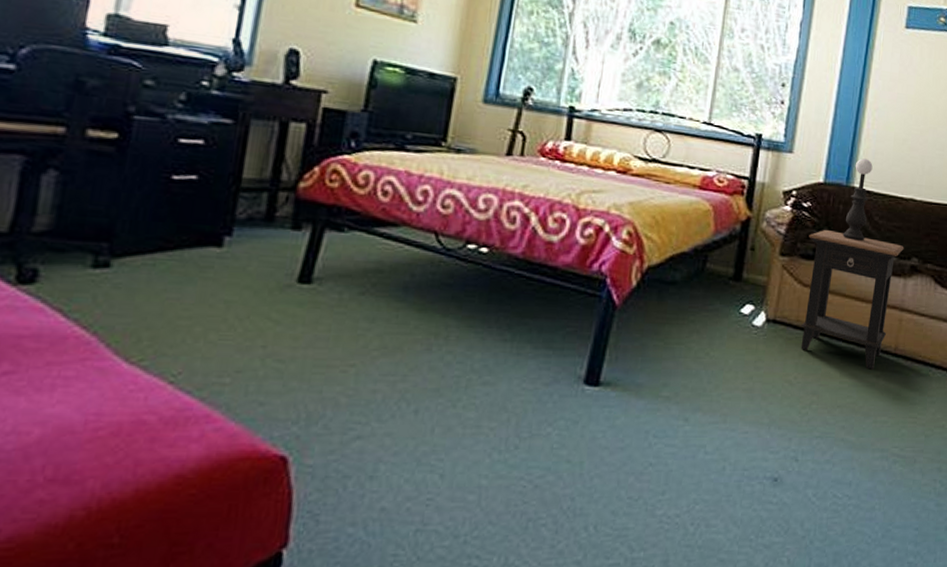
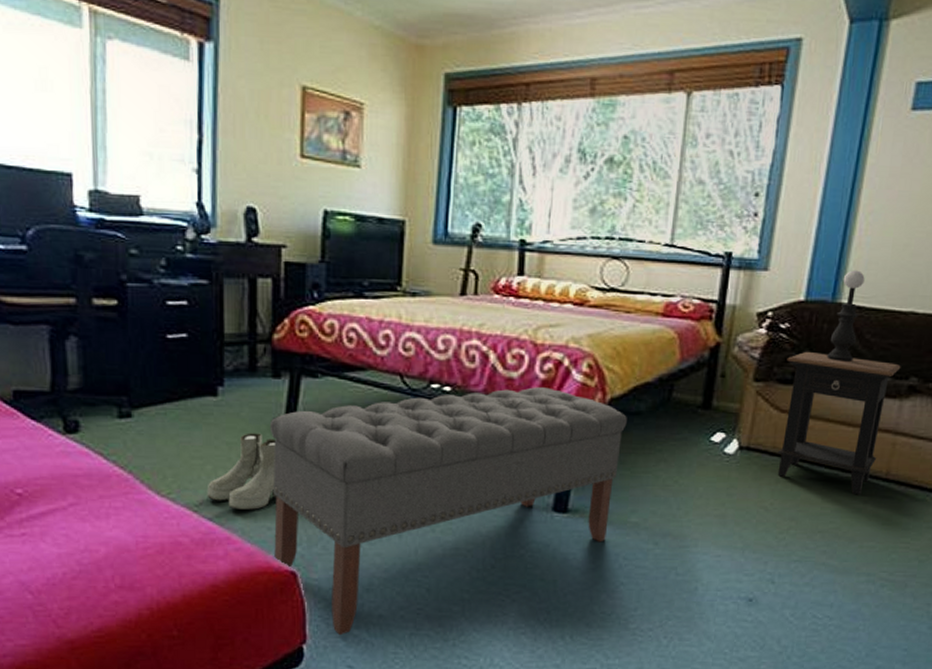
boots: none [189,290,286,381] -> present [206,433,277,510]
bench: none [263,252,663,536] -> present [269,387,627,636]

